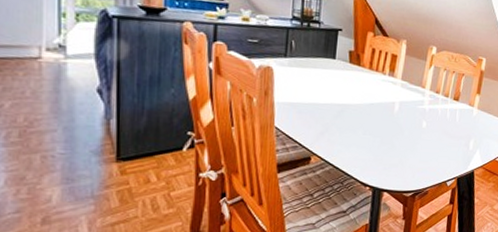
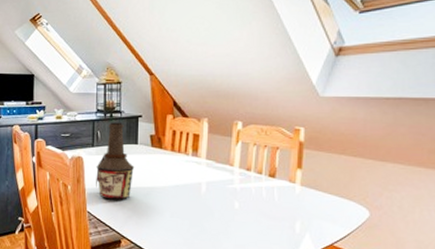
bottle: none [286,32,331,116] -> present [96,122,135,200]

